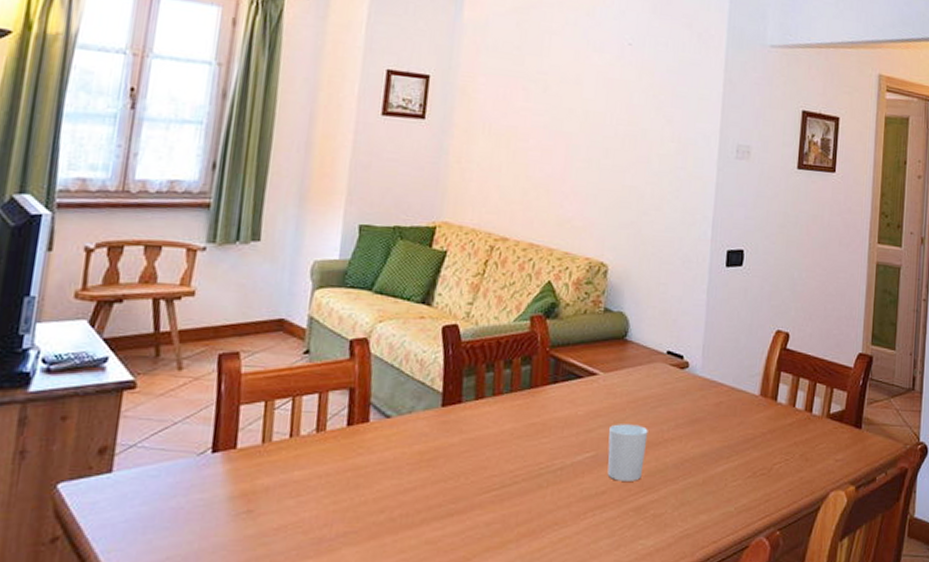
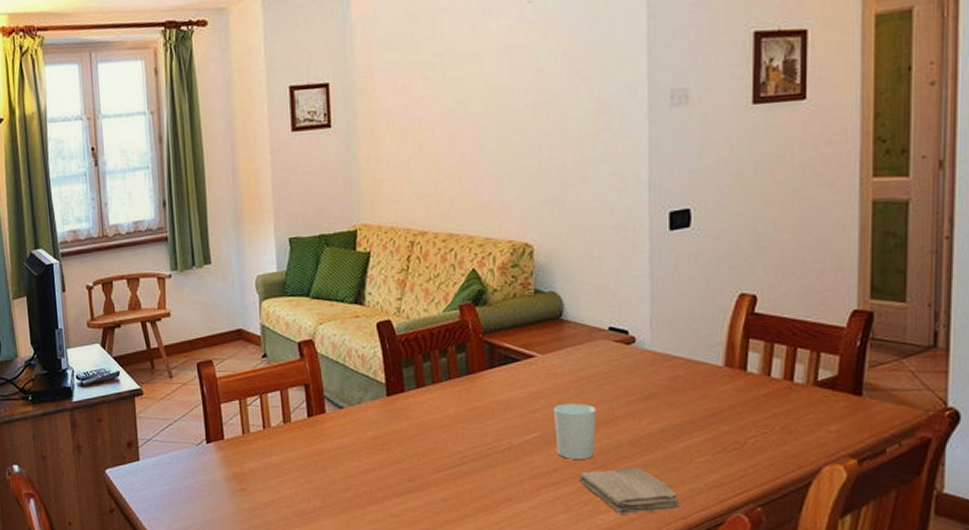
washcloth: none [624,491,713,539] -> present [578,468,680,514]

